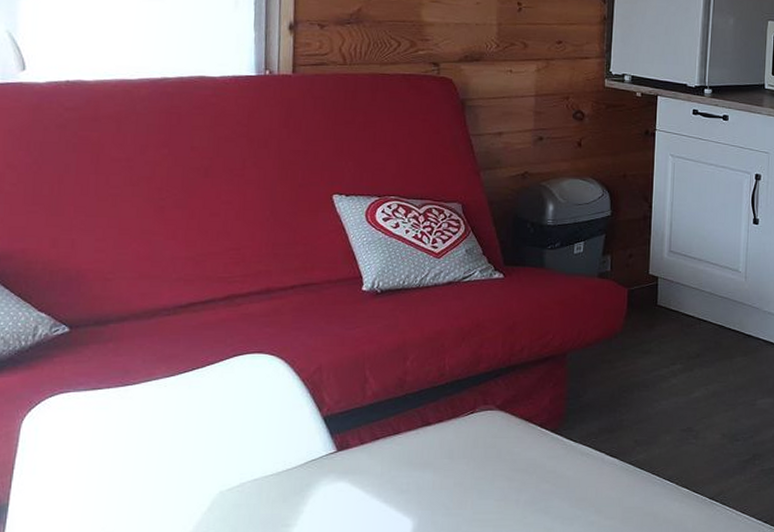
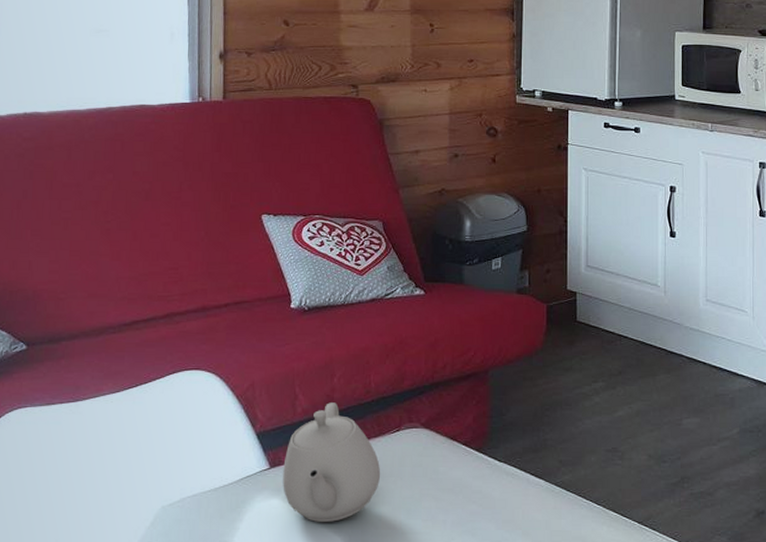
teapot: none [350,386,454,504] -> present [283,402,381,522]

